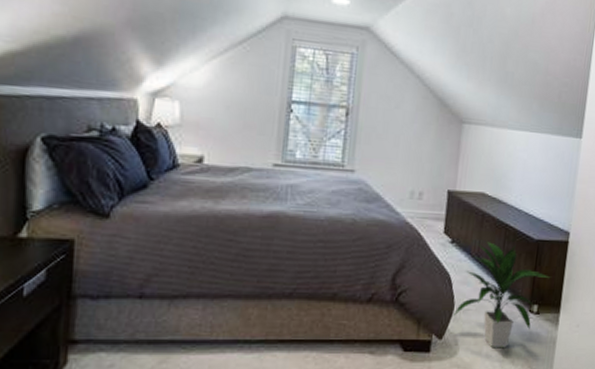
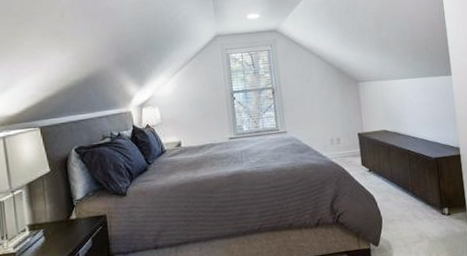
indoor plant: present [453,242,551,348] -> none [383,166,453,247]

